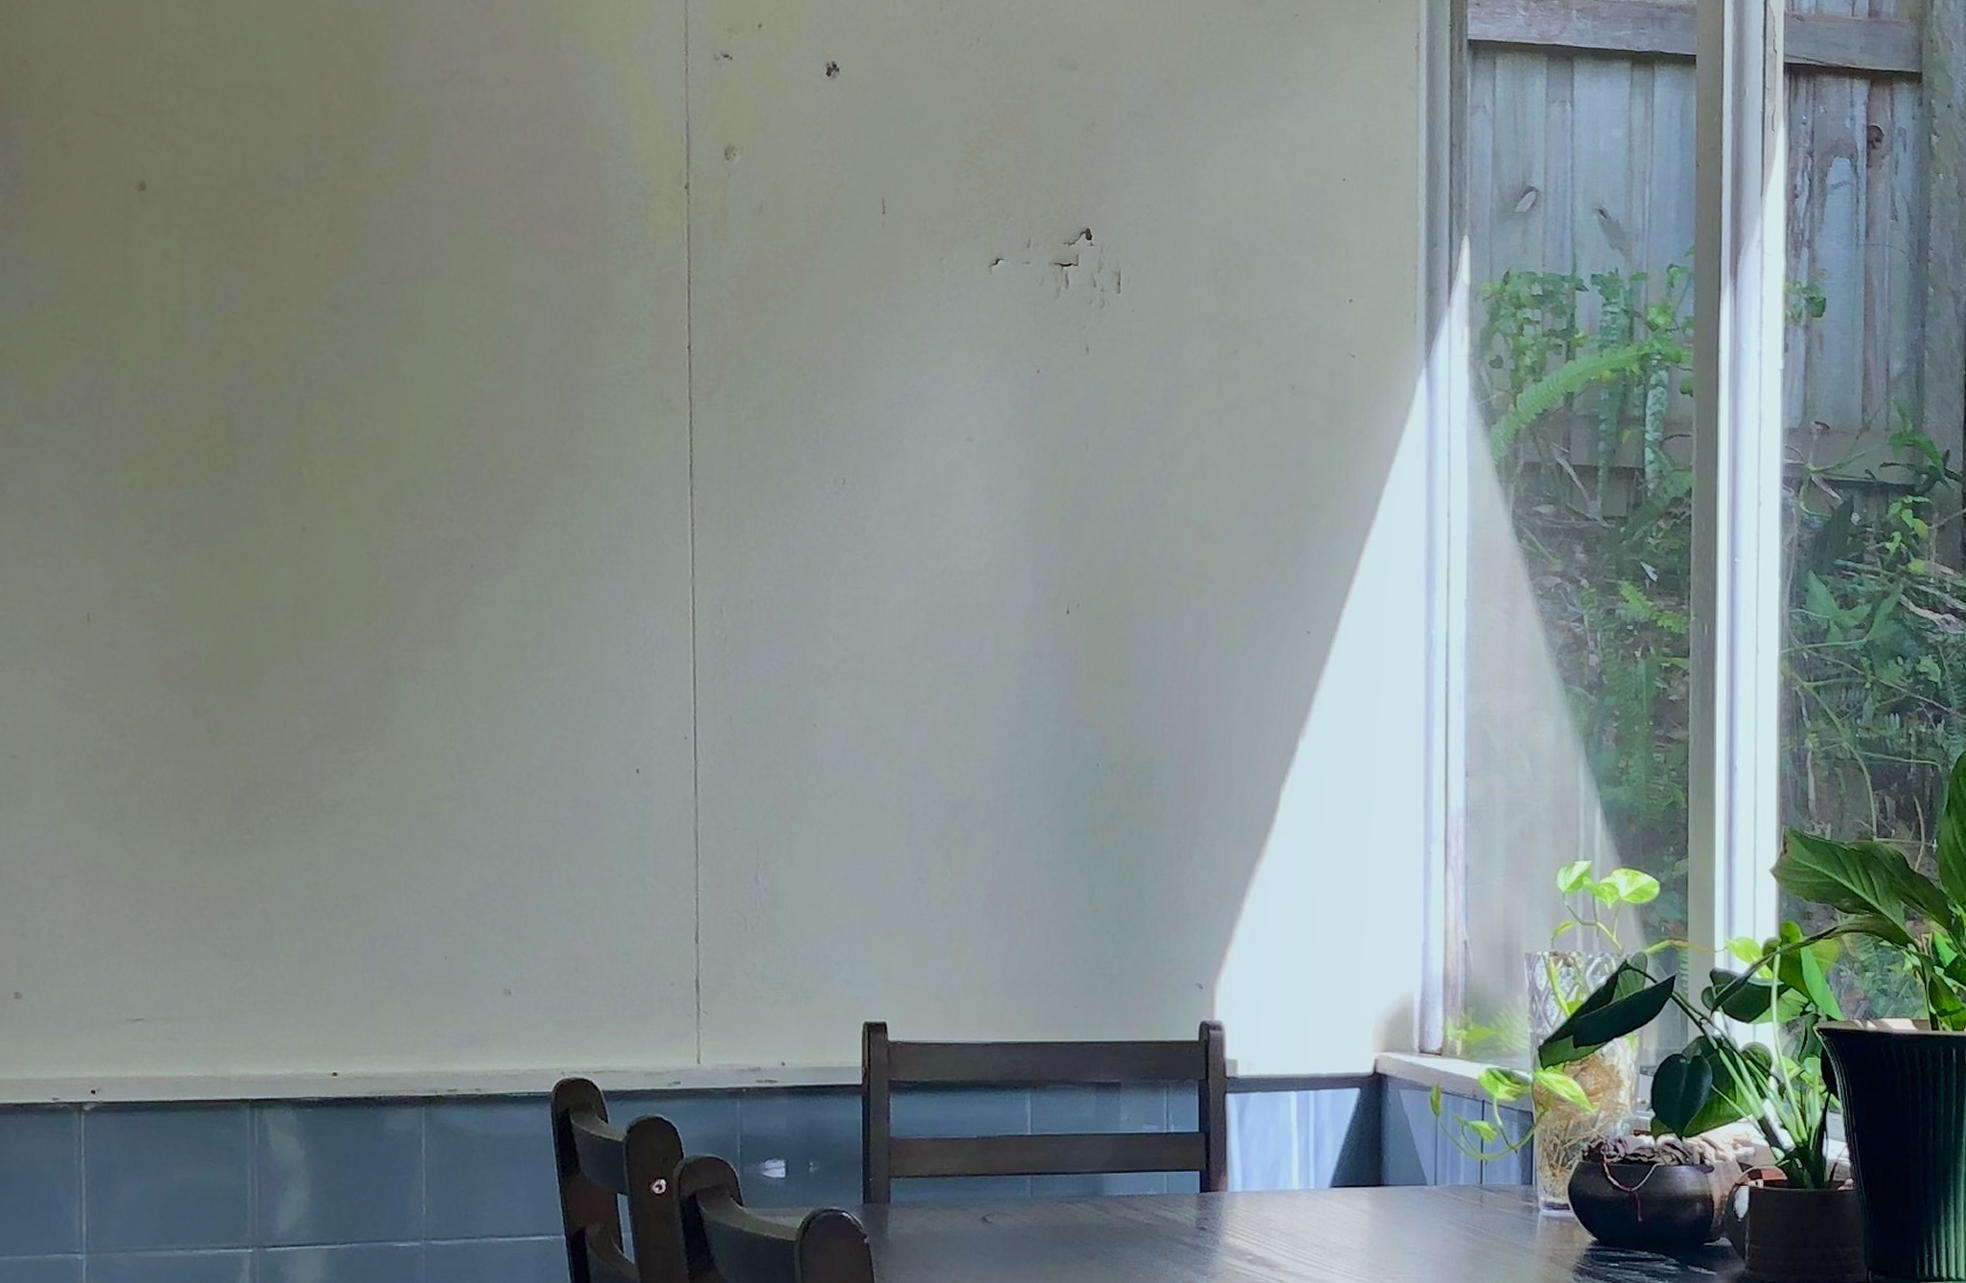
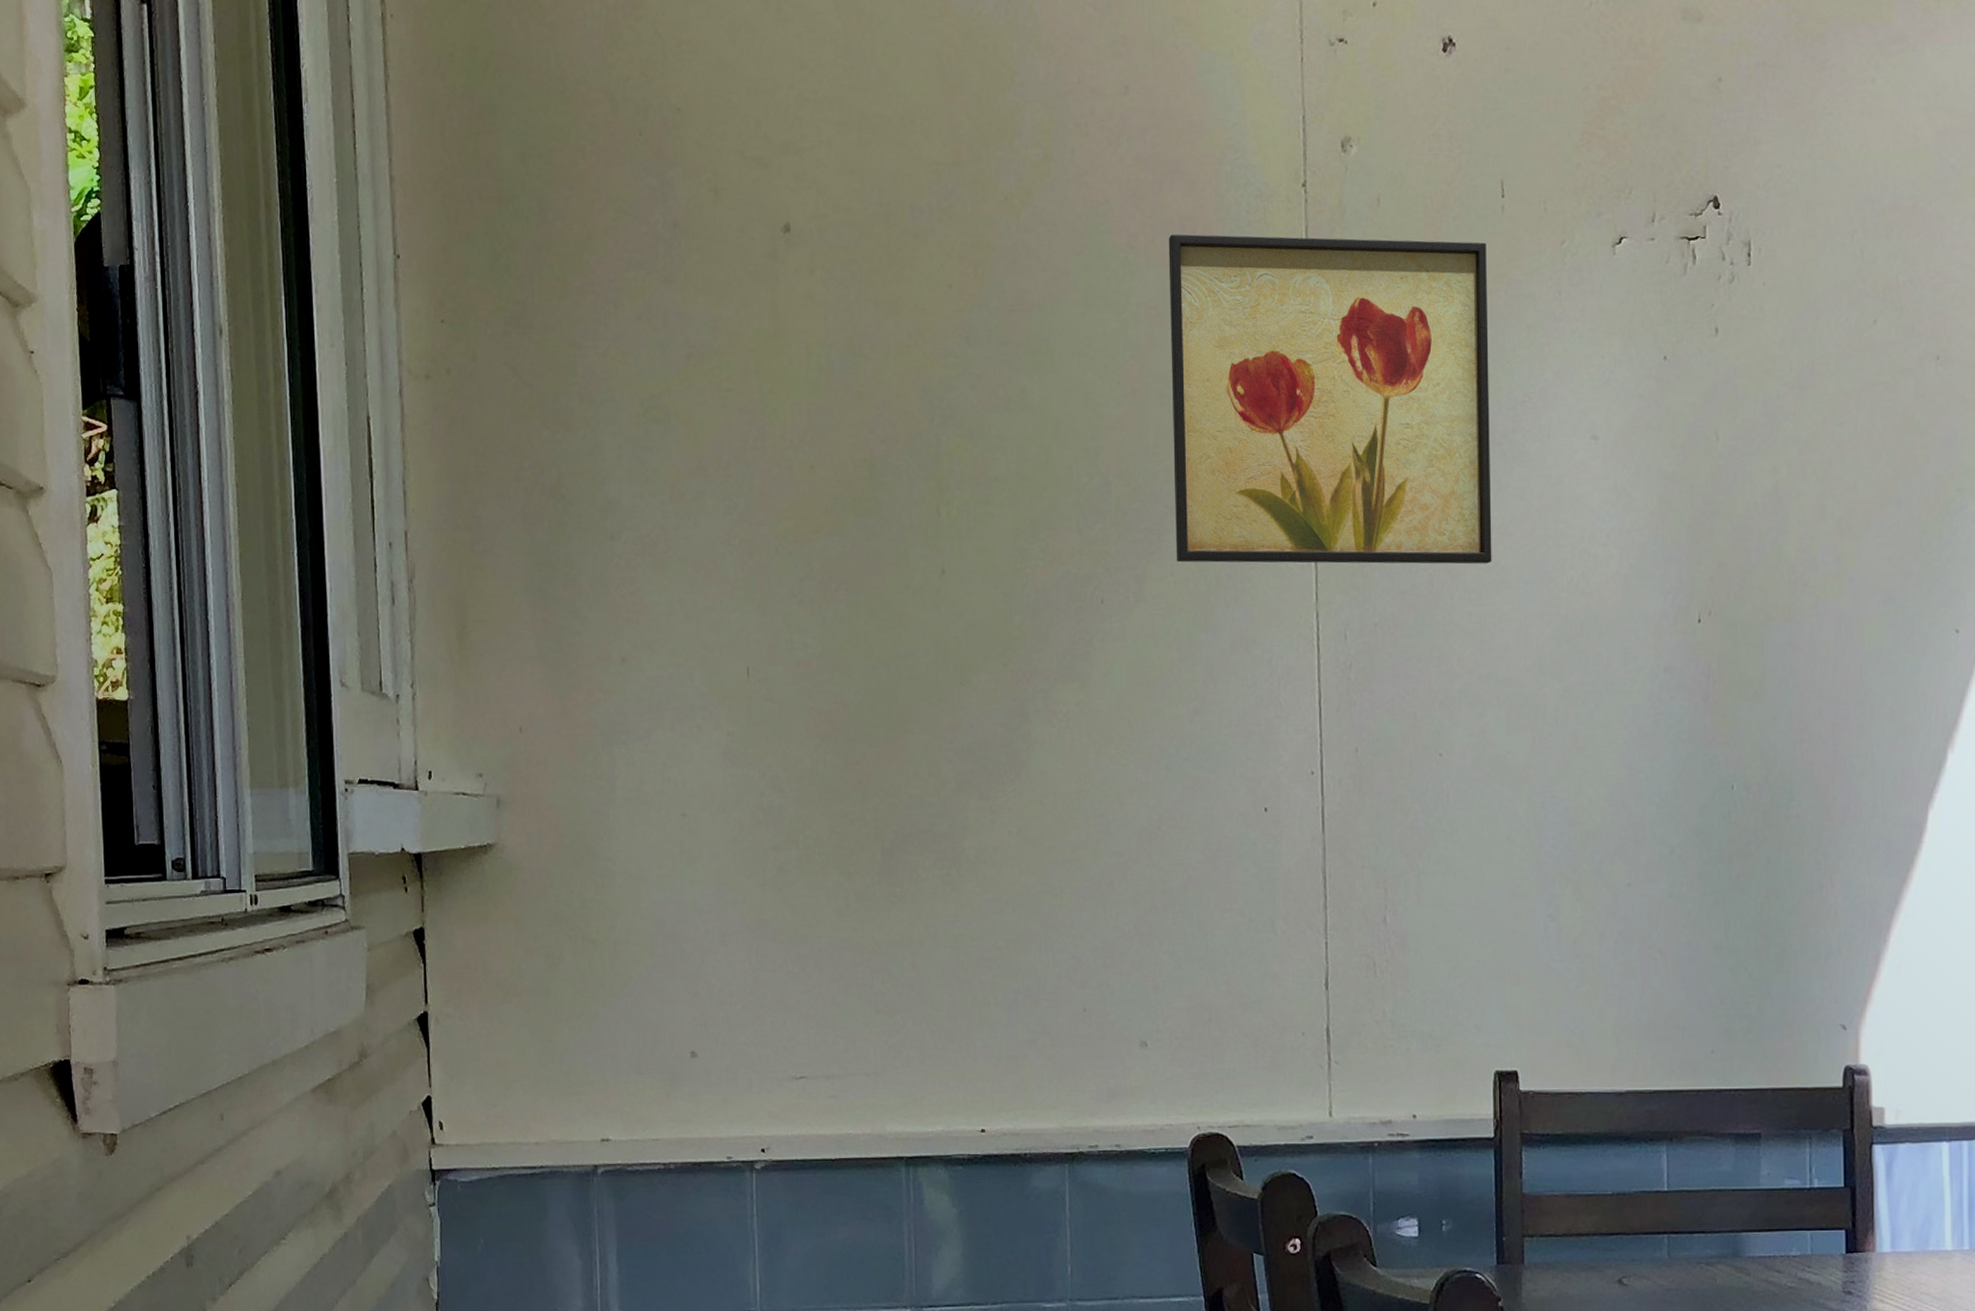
wall art: none [547,222,869,550] -> present [1168,234,1492,564]

